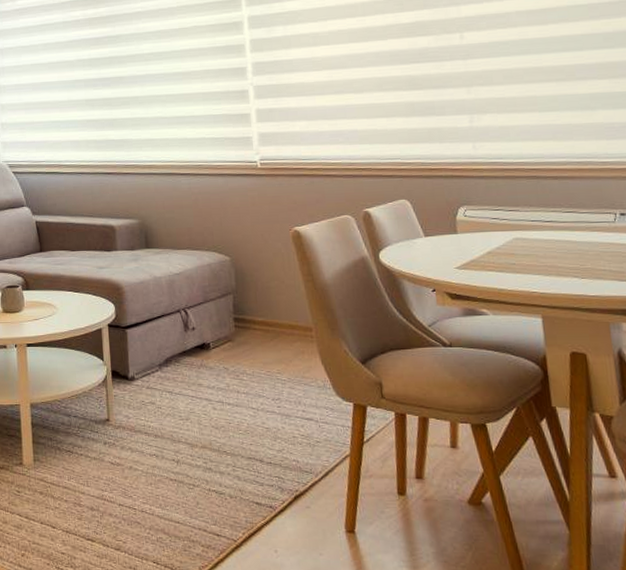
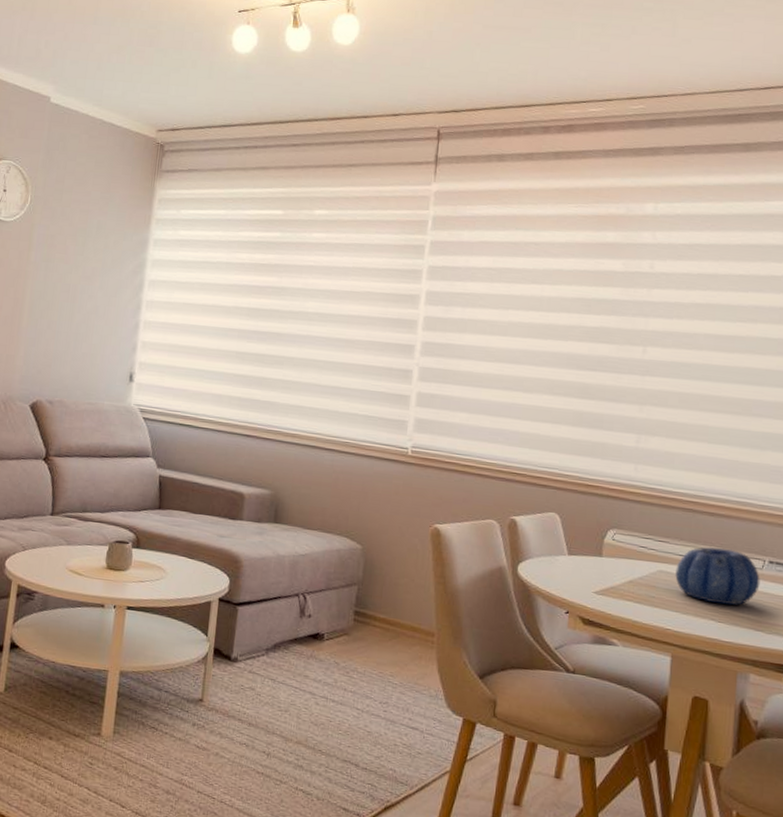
decorative bowl: none [530,207,616,261] -> present [675,547,760,606]

